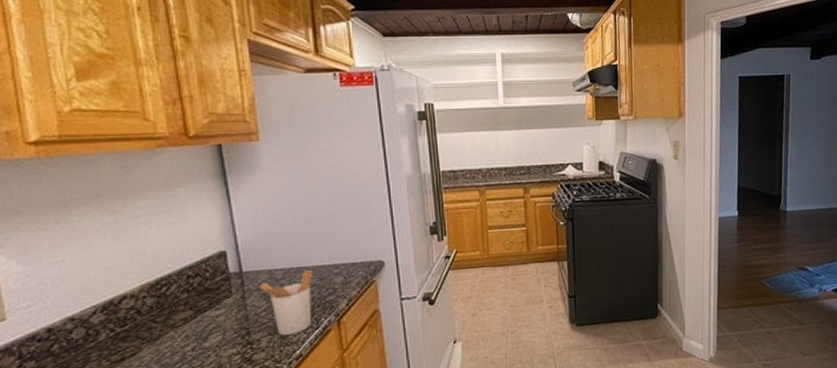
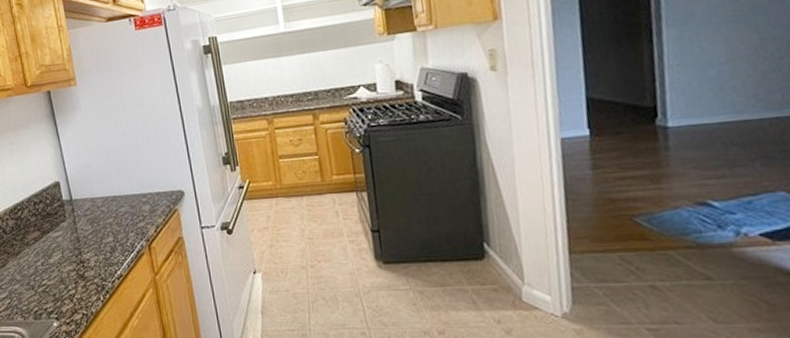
utensil holder: present [260,270,314,336] -> none [86,199,128,258]

